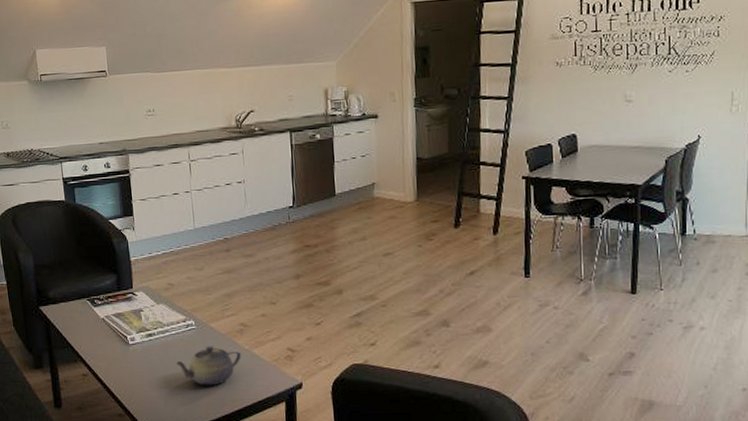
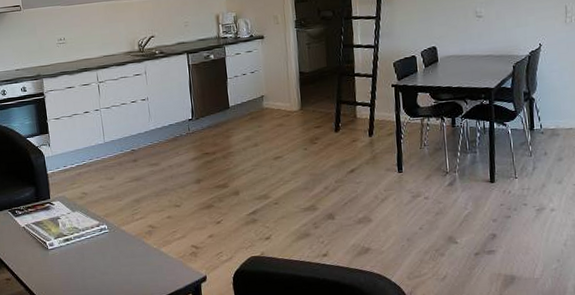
teapot: present [174,346,241,386] -> none [90,247,151,284]

